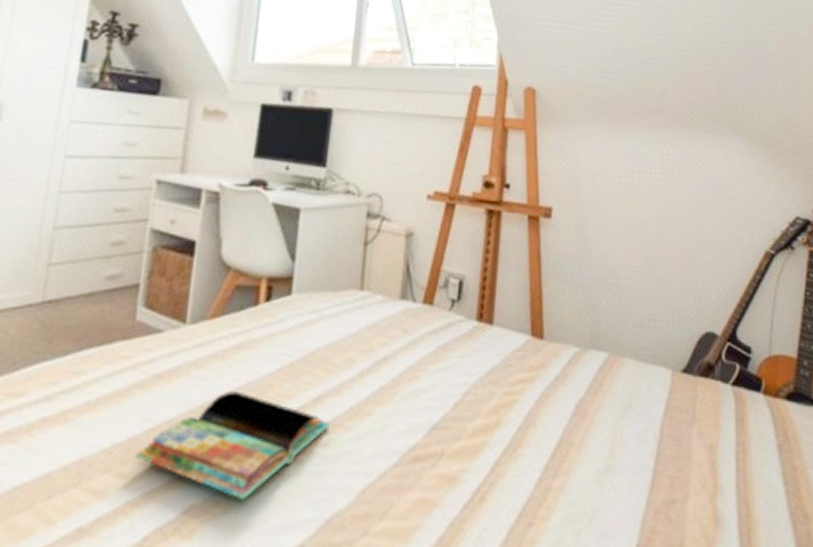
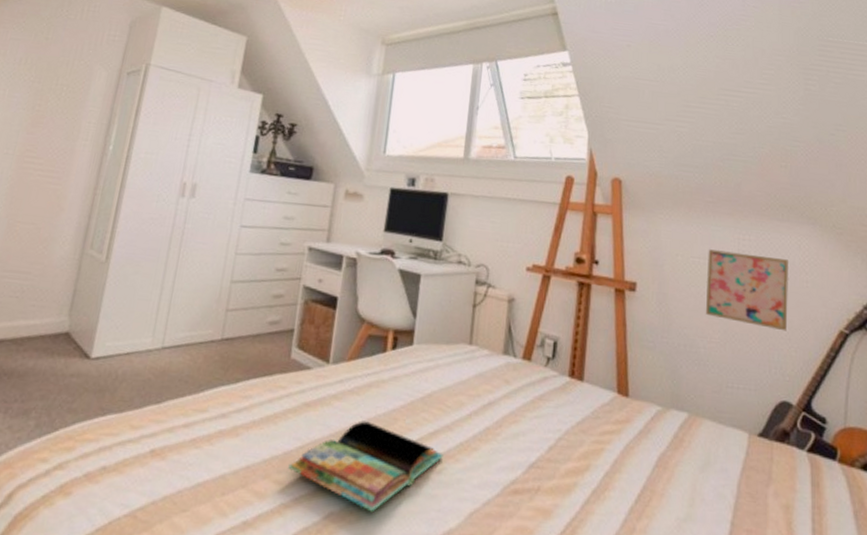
wall art: none [628,167,714,255] -> present [706,249,788,332]

